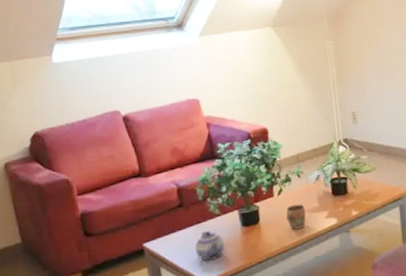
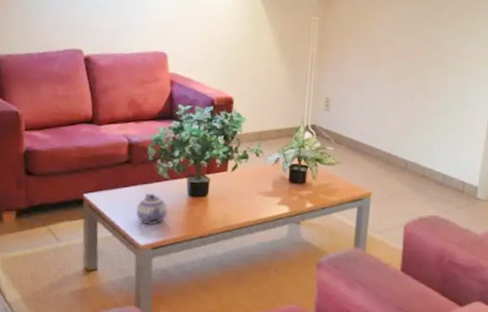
mug: present [286,204,306,230] -> none [237,184,258,210]

